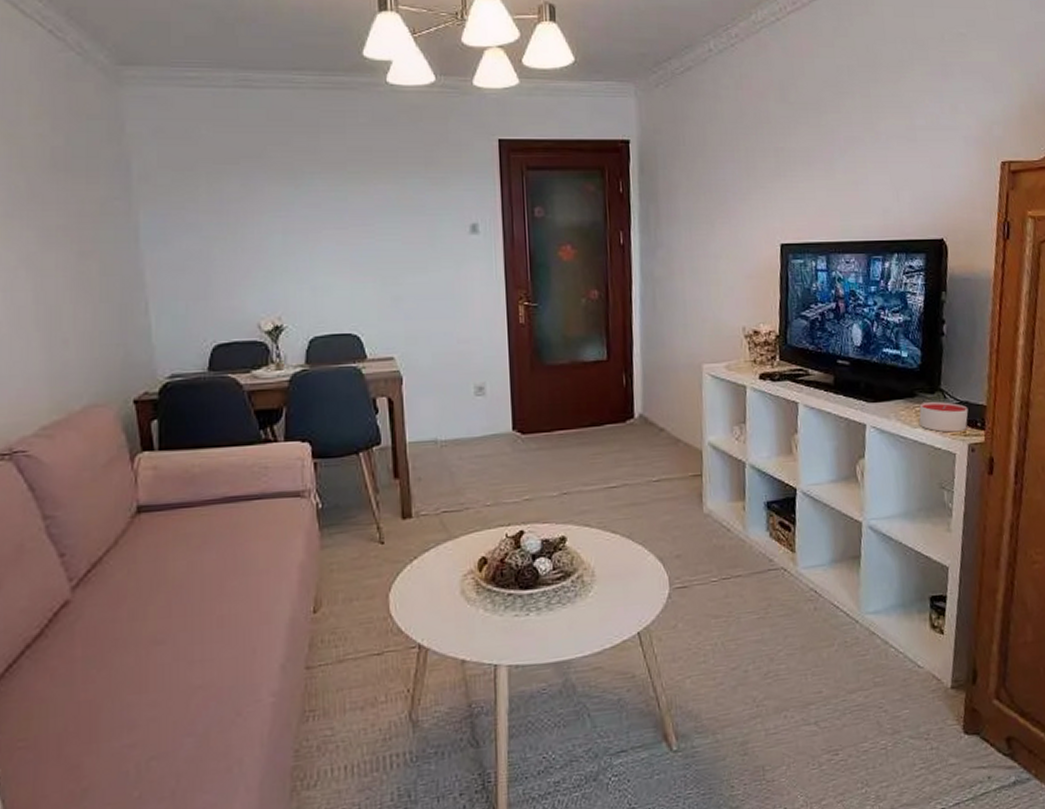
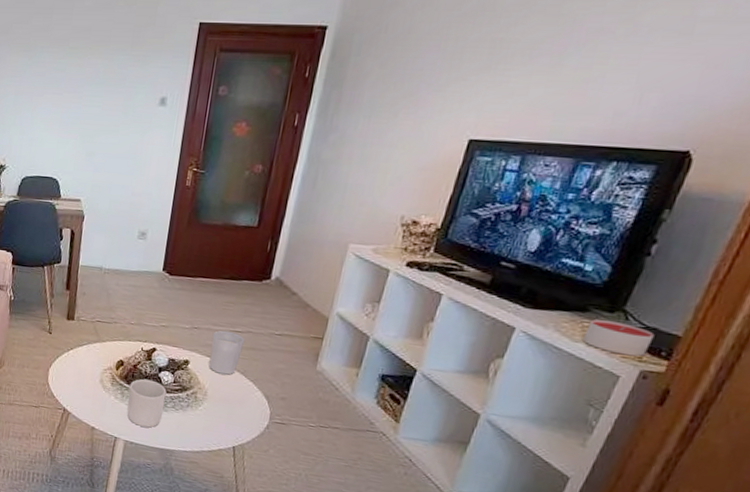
mug: none [500,573,549,641] -> present [127,378,167,428]
candle holder: none [585,488,623,544] -> present [209,330,245,375]

